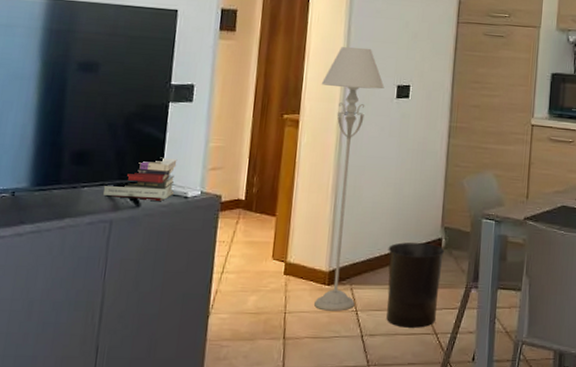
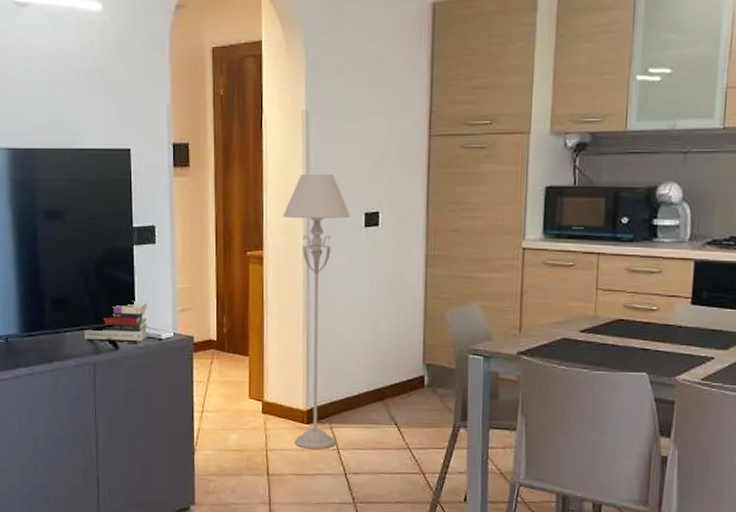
waste bin: present [386,242,445,328] -> none [366,380,428,467]

